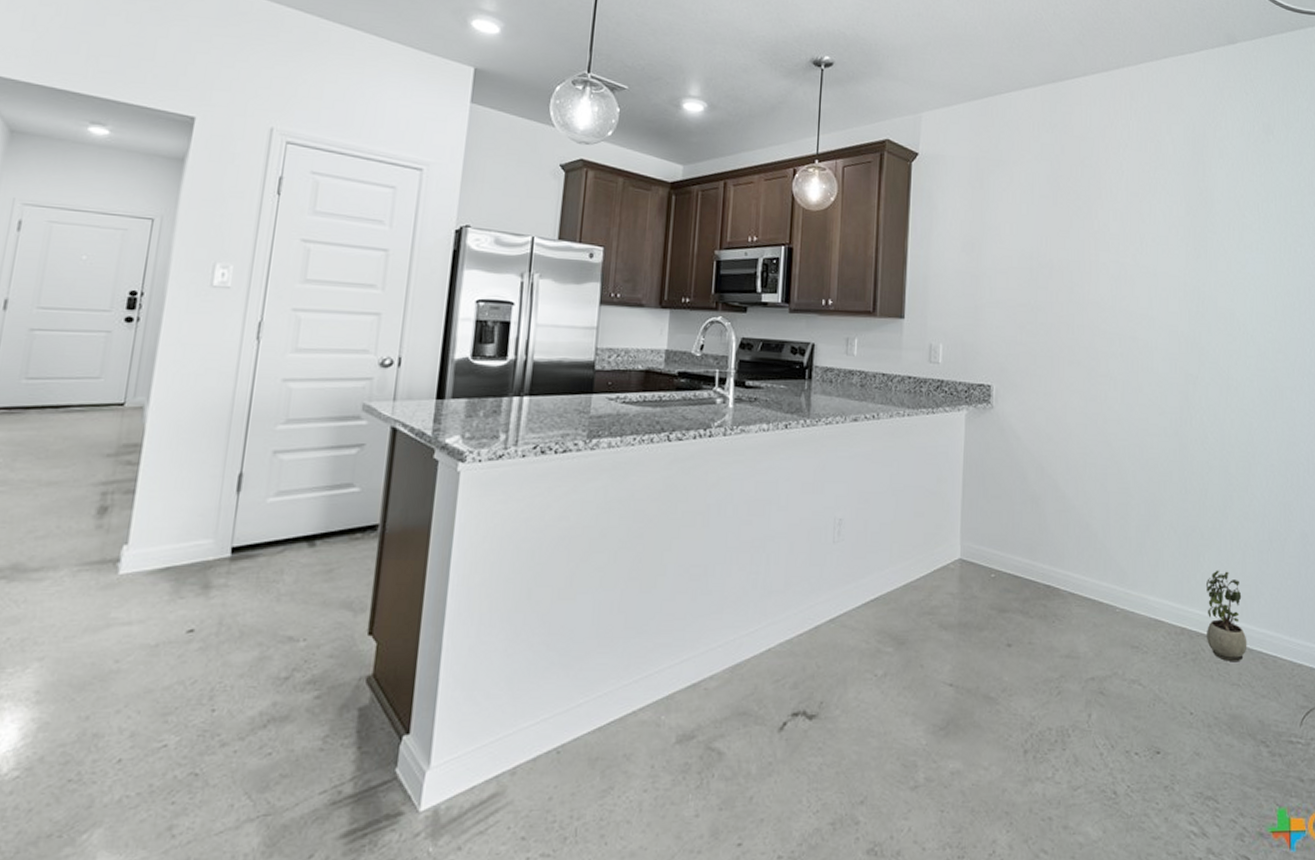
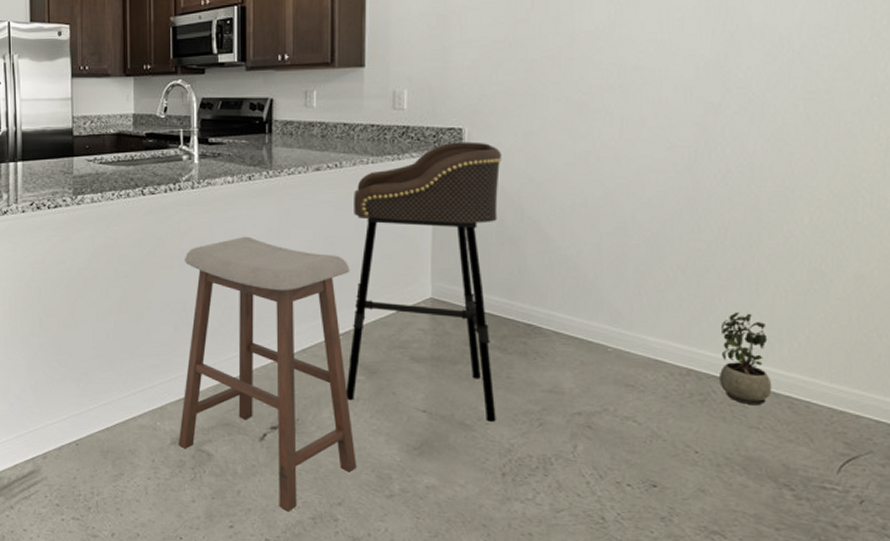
bar stool: none [684,490,883,817] -> present [178,236,356,511]
bar stool: none [873,398,1025,693] -> present [346,142,502,422]

